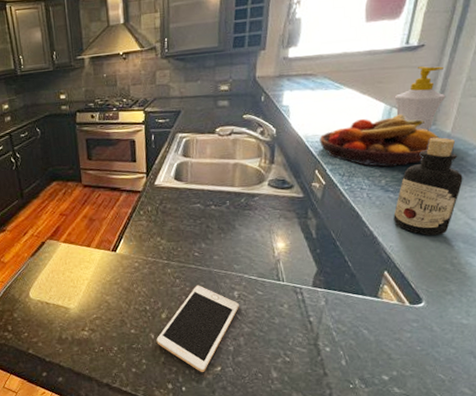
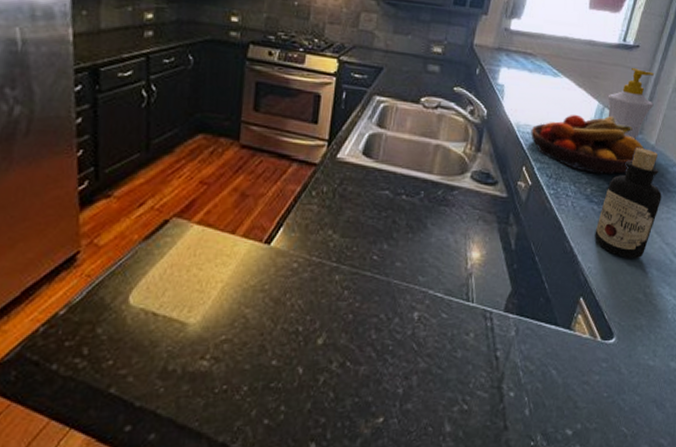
cell phone: present [156,285,240,372] -> none [304,300,419,425]

